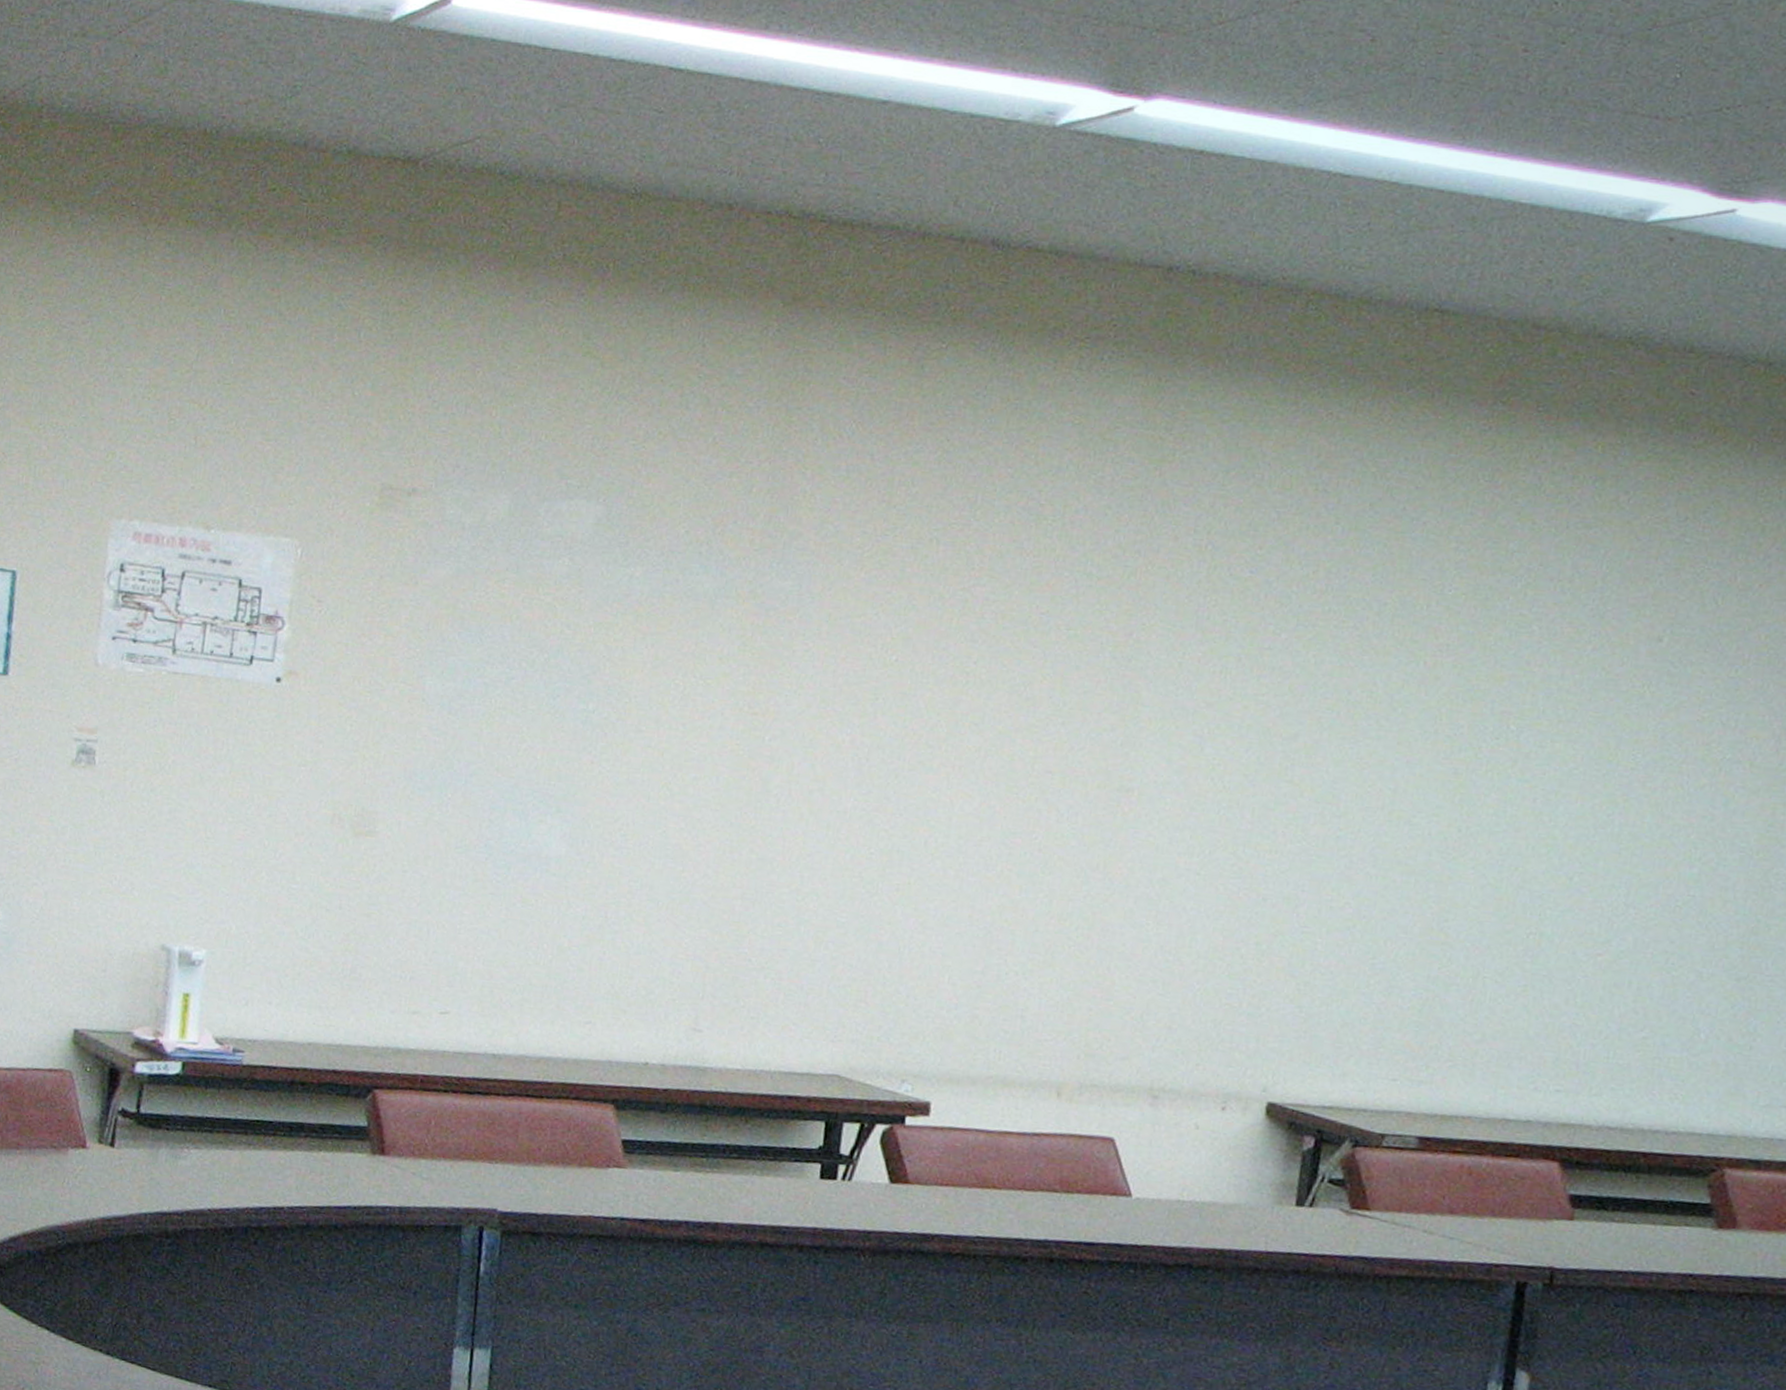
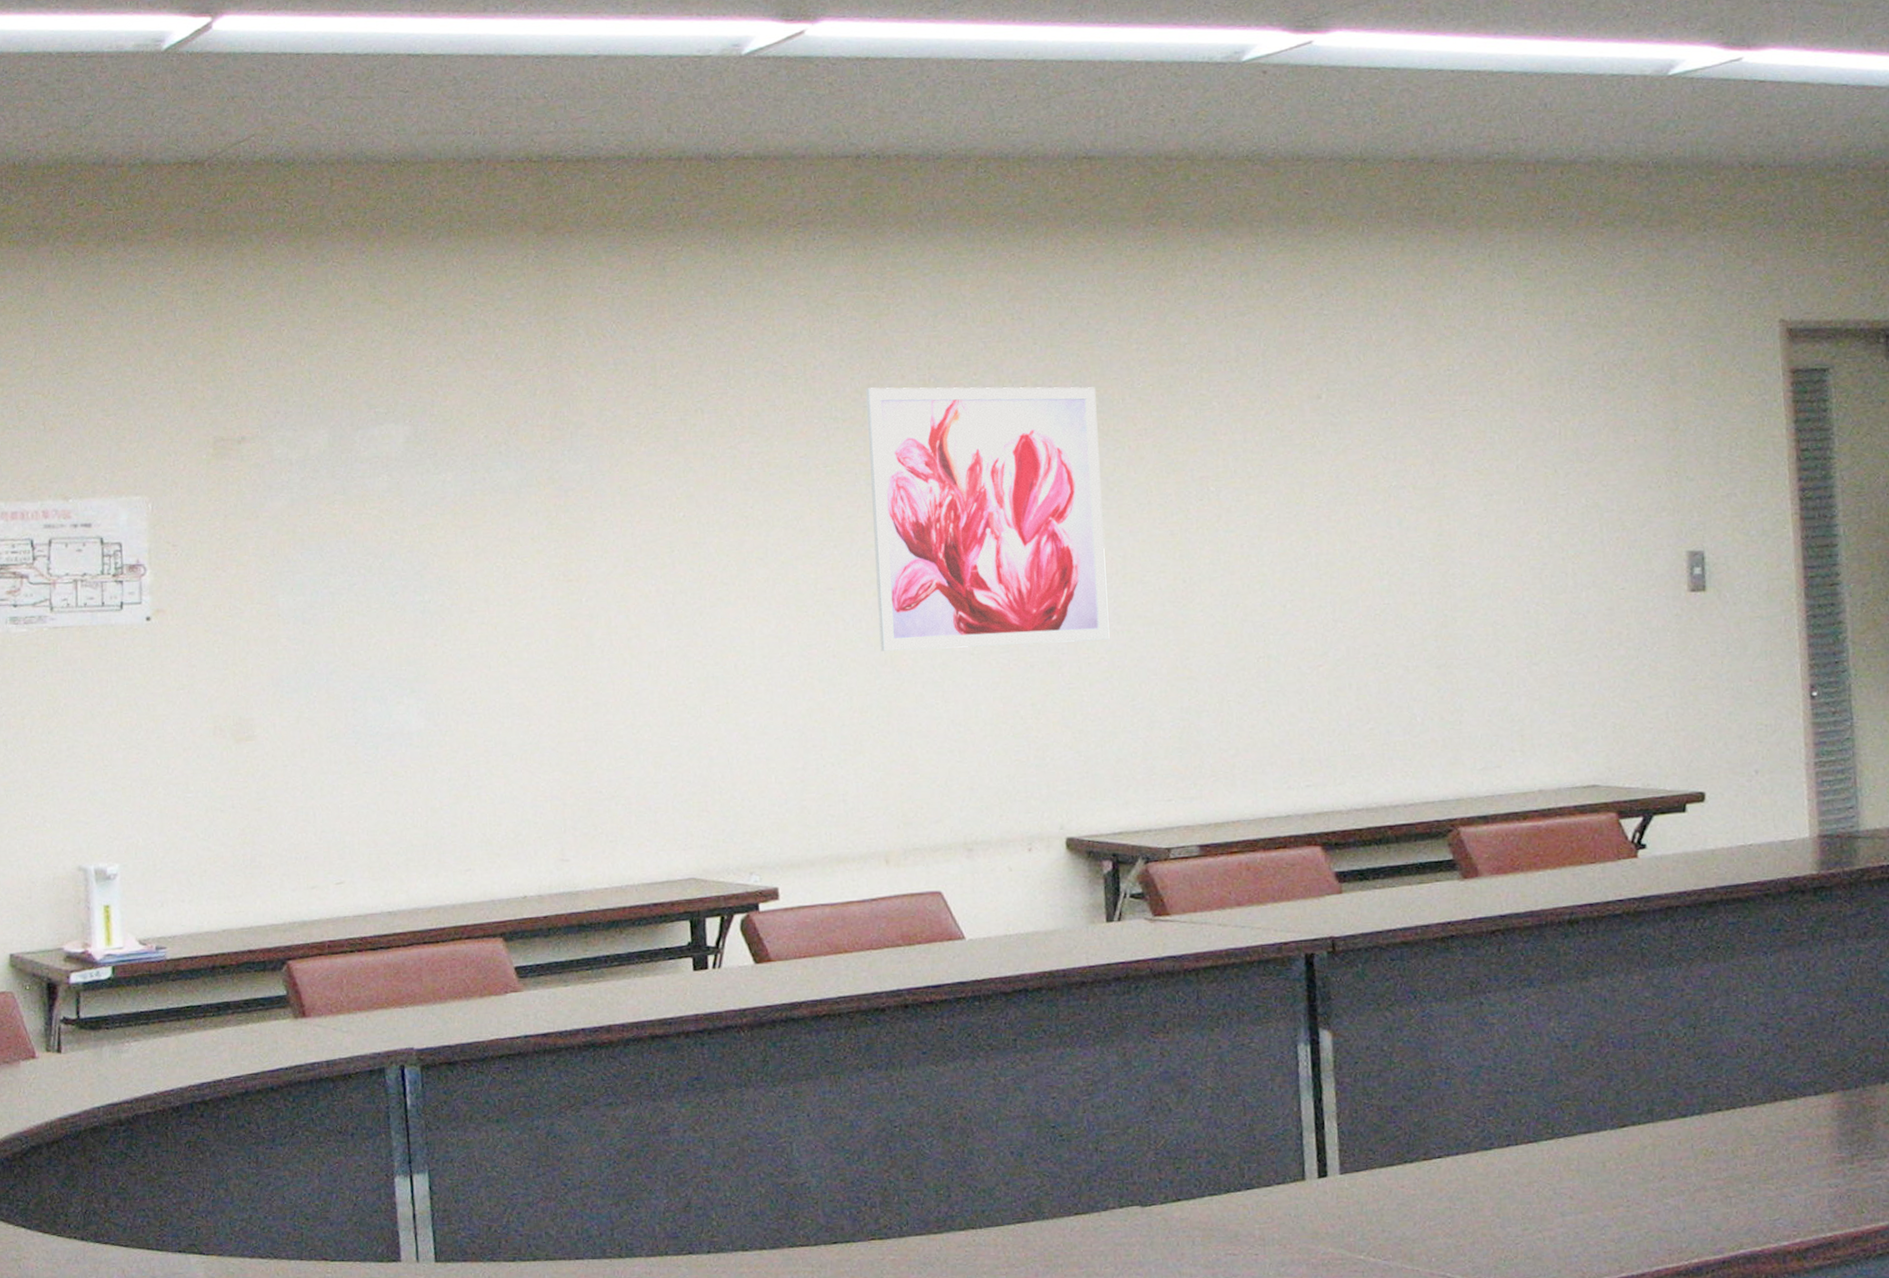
wall art: none [1094,545,1398,883] -> present [866,387,1110,651]

